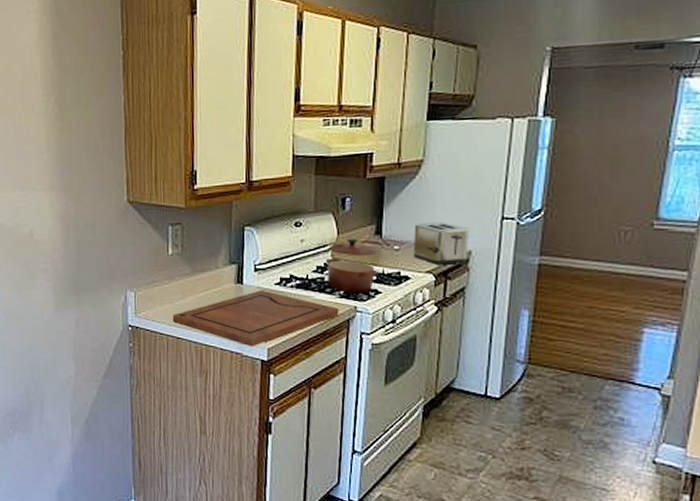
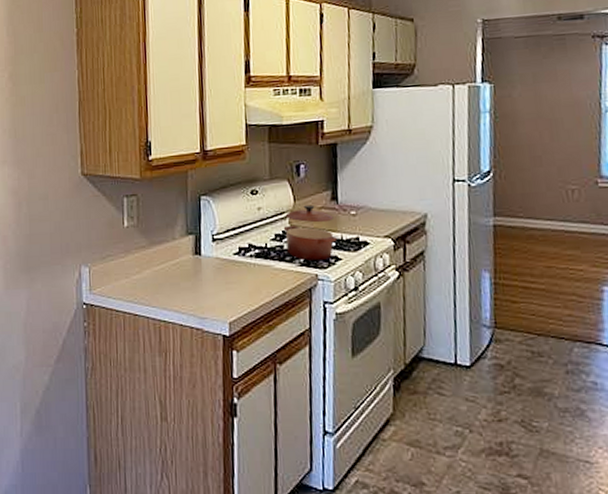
cutting board: present [172,289,339,347] -> none [128,260,301,322]
toaster: present [413,222,469,265] -> none [369,186,424,229]

